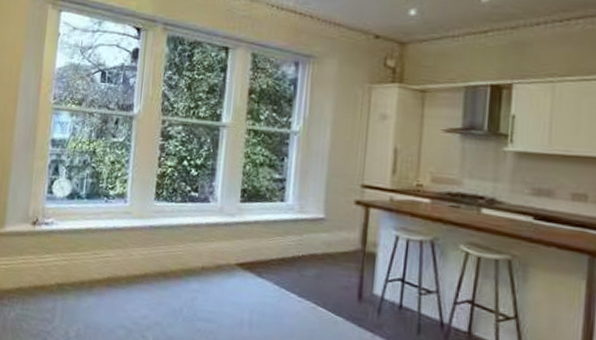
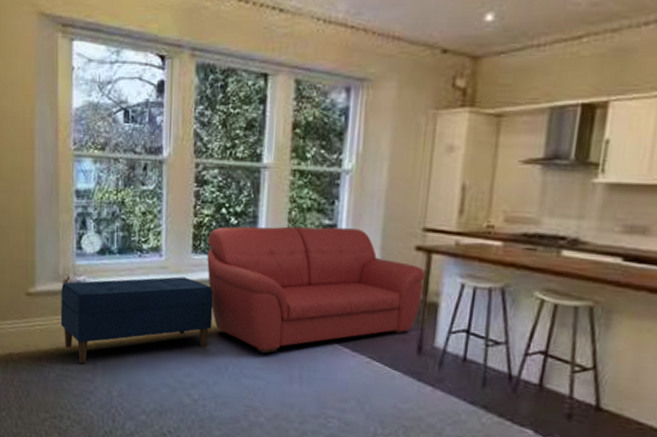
bench: none [25,221,173,303] -> present [60,276,214,363]
sofa: none [168,177,365,298] -> present [207,226,426,354]

